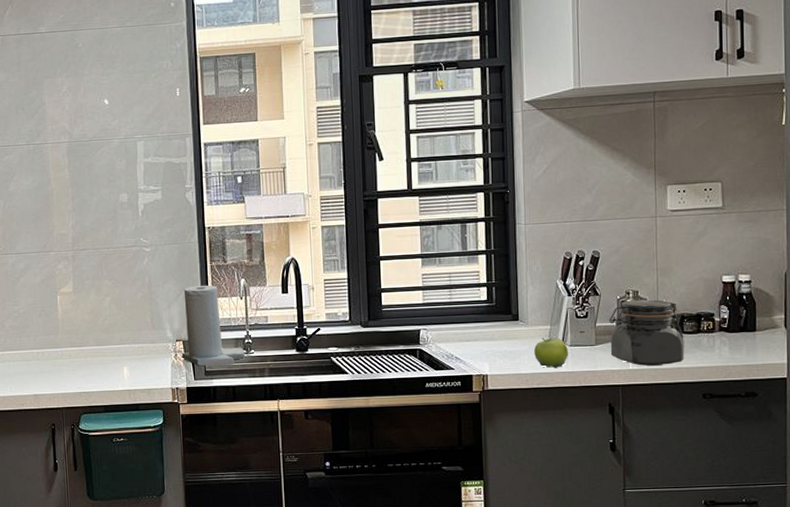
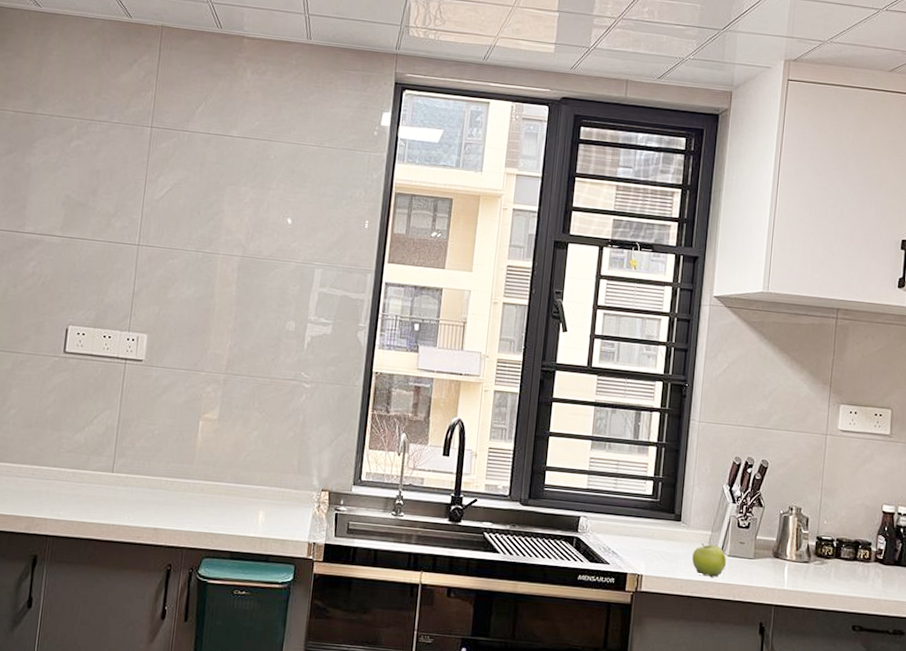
paper towel: present [181,285,245,366] -> none [324,433,394,526]
jar: present [609,299,685,366] -> none [767,516,841,590]

